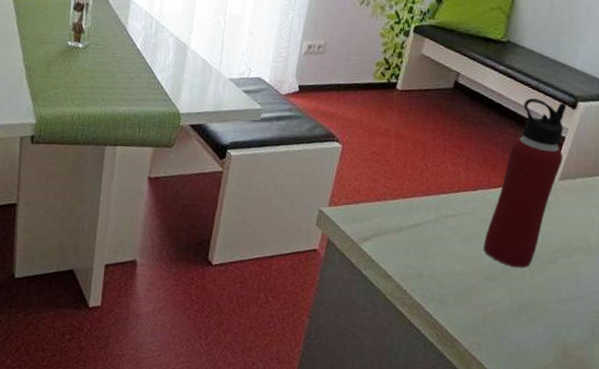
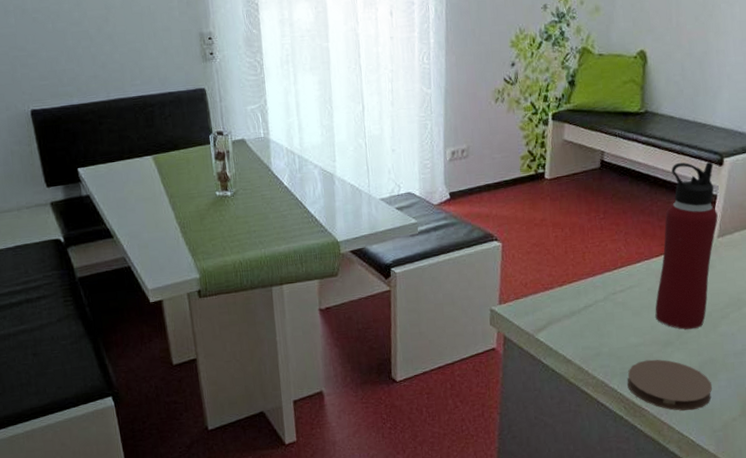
coaster: none [443,290,529,351] -> present [627,359,713,411]

